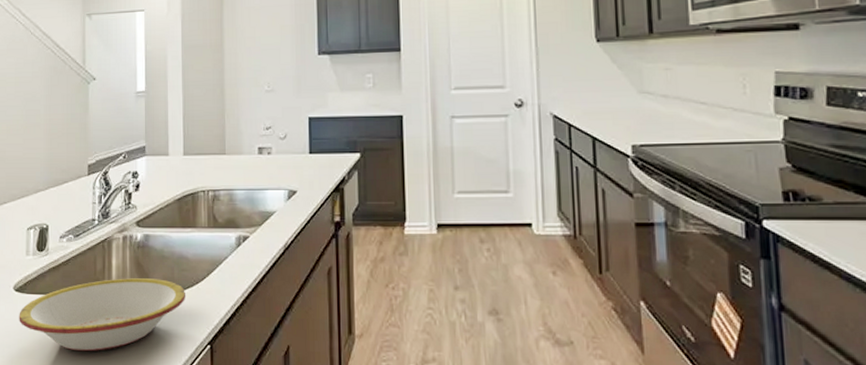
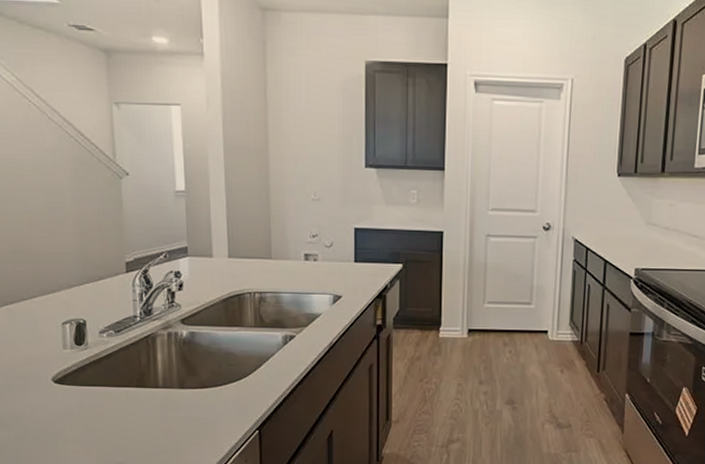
bowl: present [19,278,187,352] -> none [60,371,235,438]

